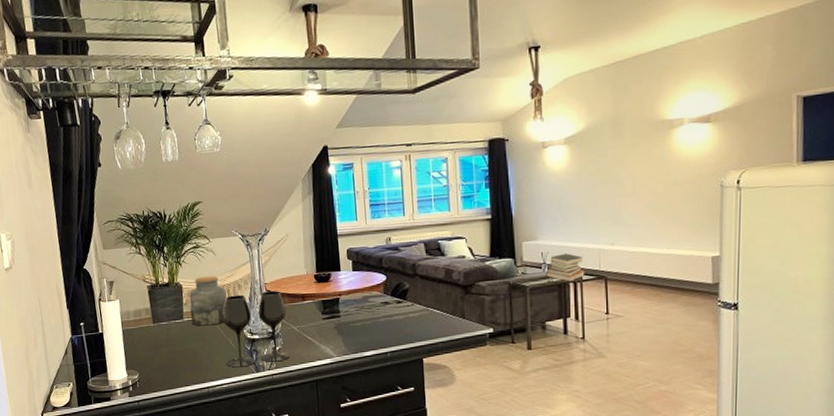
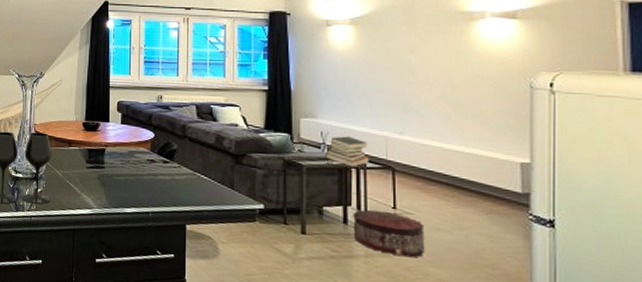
pouf: none [572,317,633,356] -> present [353,209,425,258]

